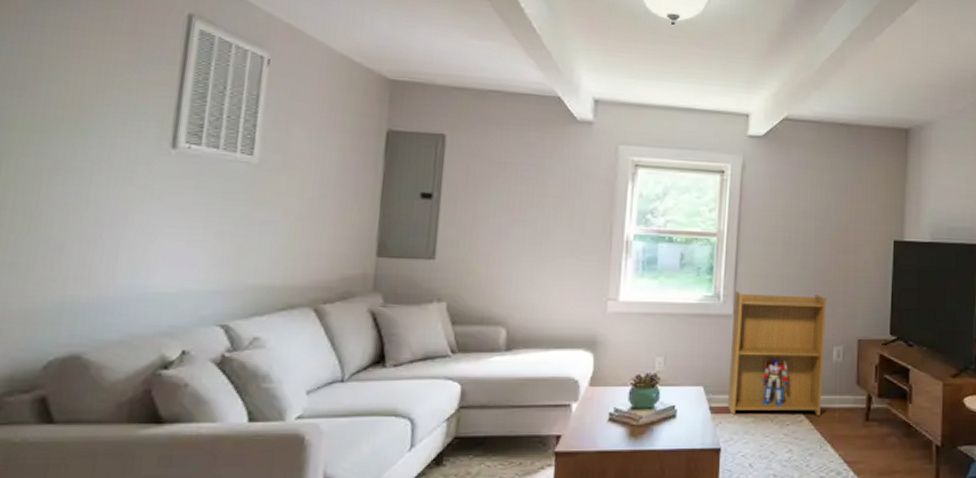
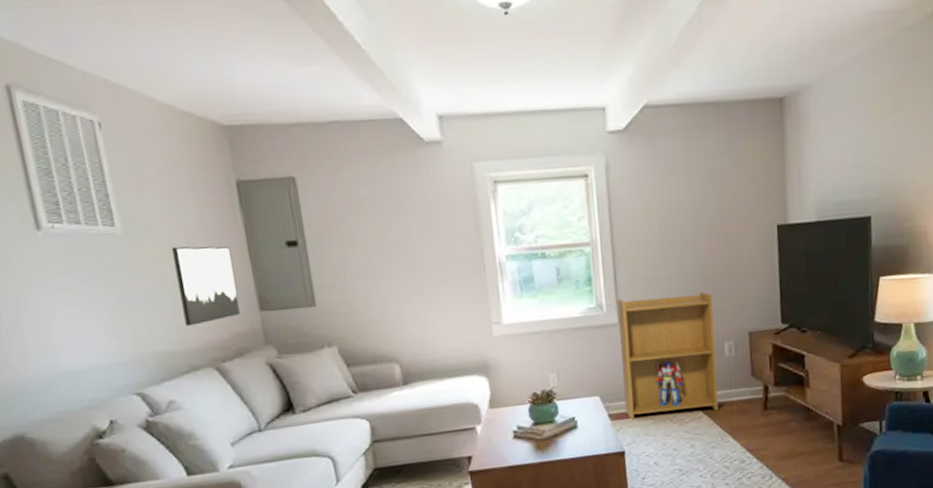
wall art: none [295,182,362,263] -> present [172,246,240,326]

